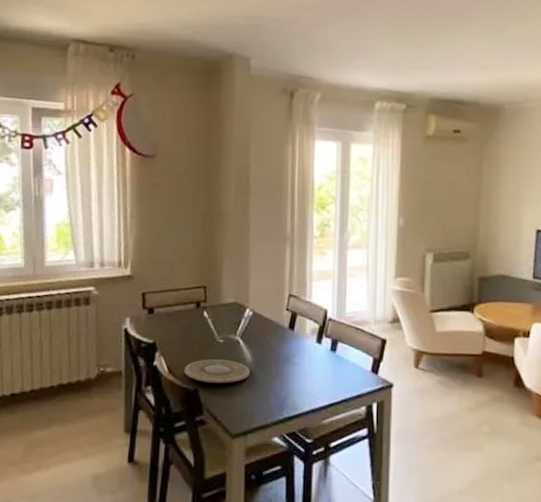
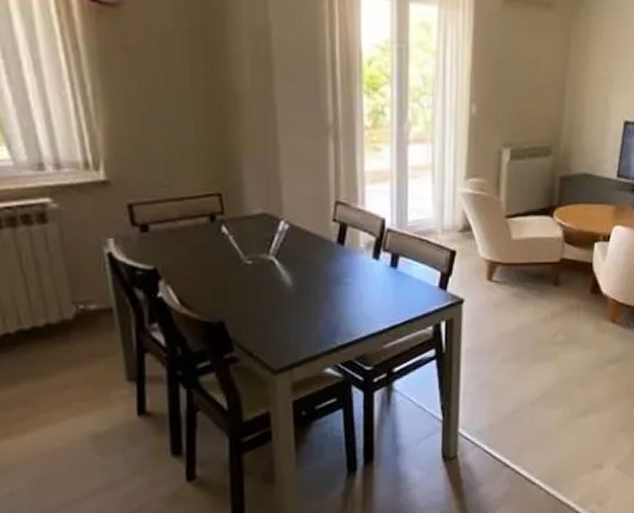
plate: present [185,359,251,384] -> none [203,285,292,313]

